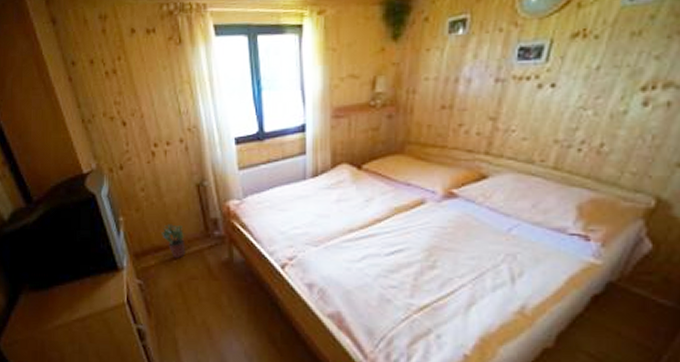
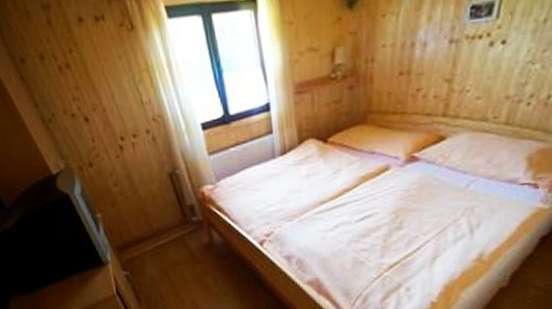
potted plant: present [161,224,185,259] -> none [141,215,167,248]

